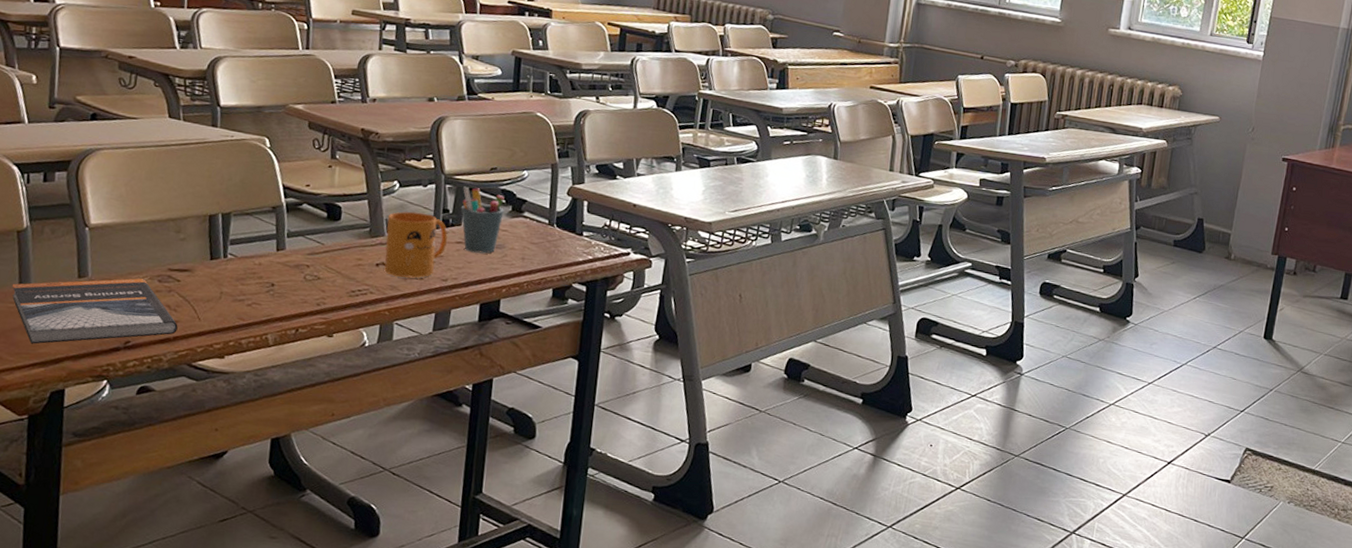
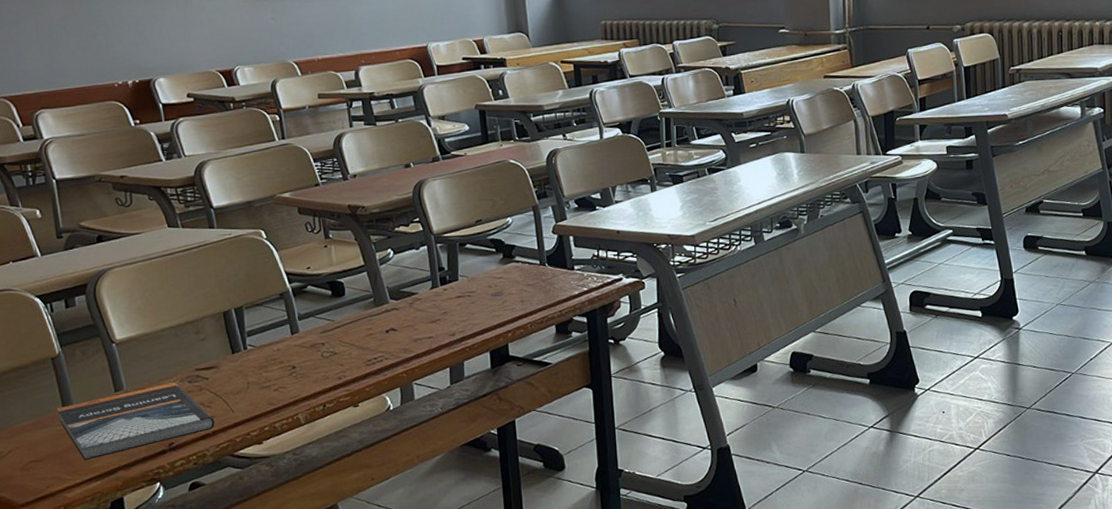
mug: present [384,211,448,278] -> none [388,274,448,339]
pen holder: present [461,186,505,254] -> none [453,242,496,304]

